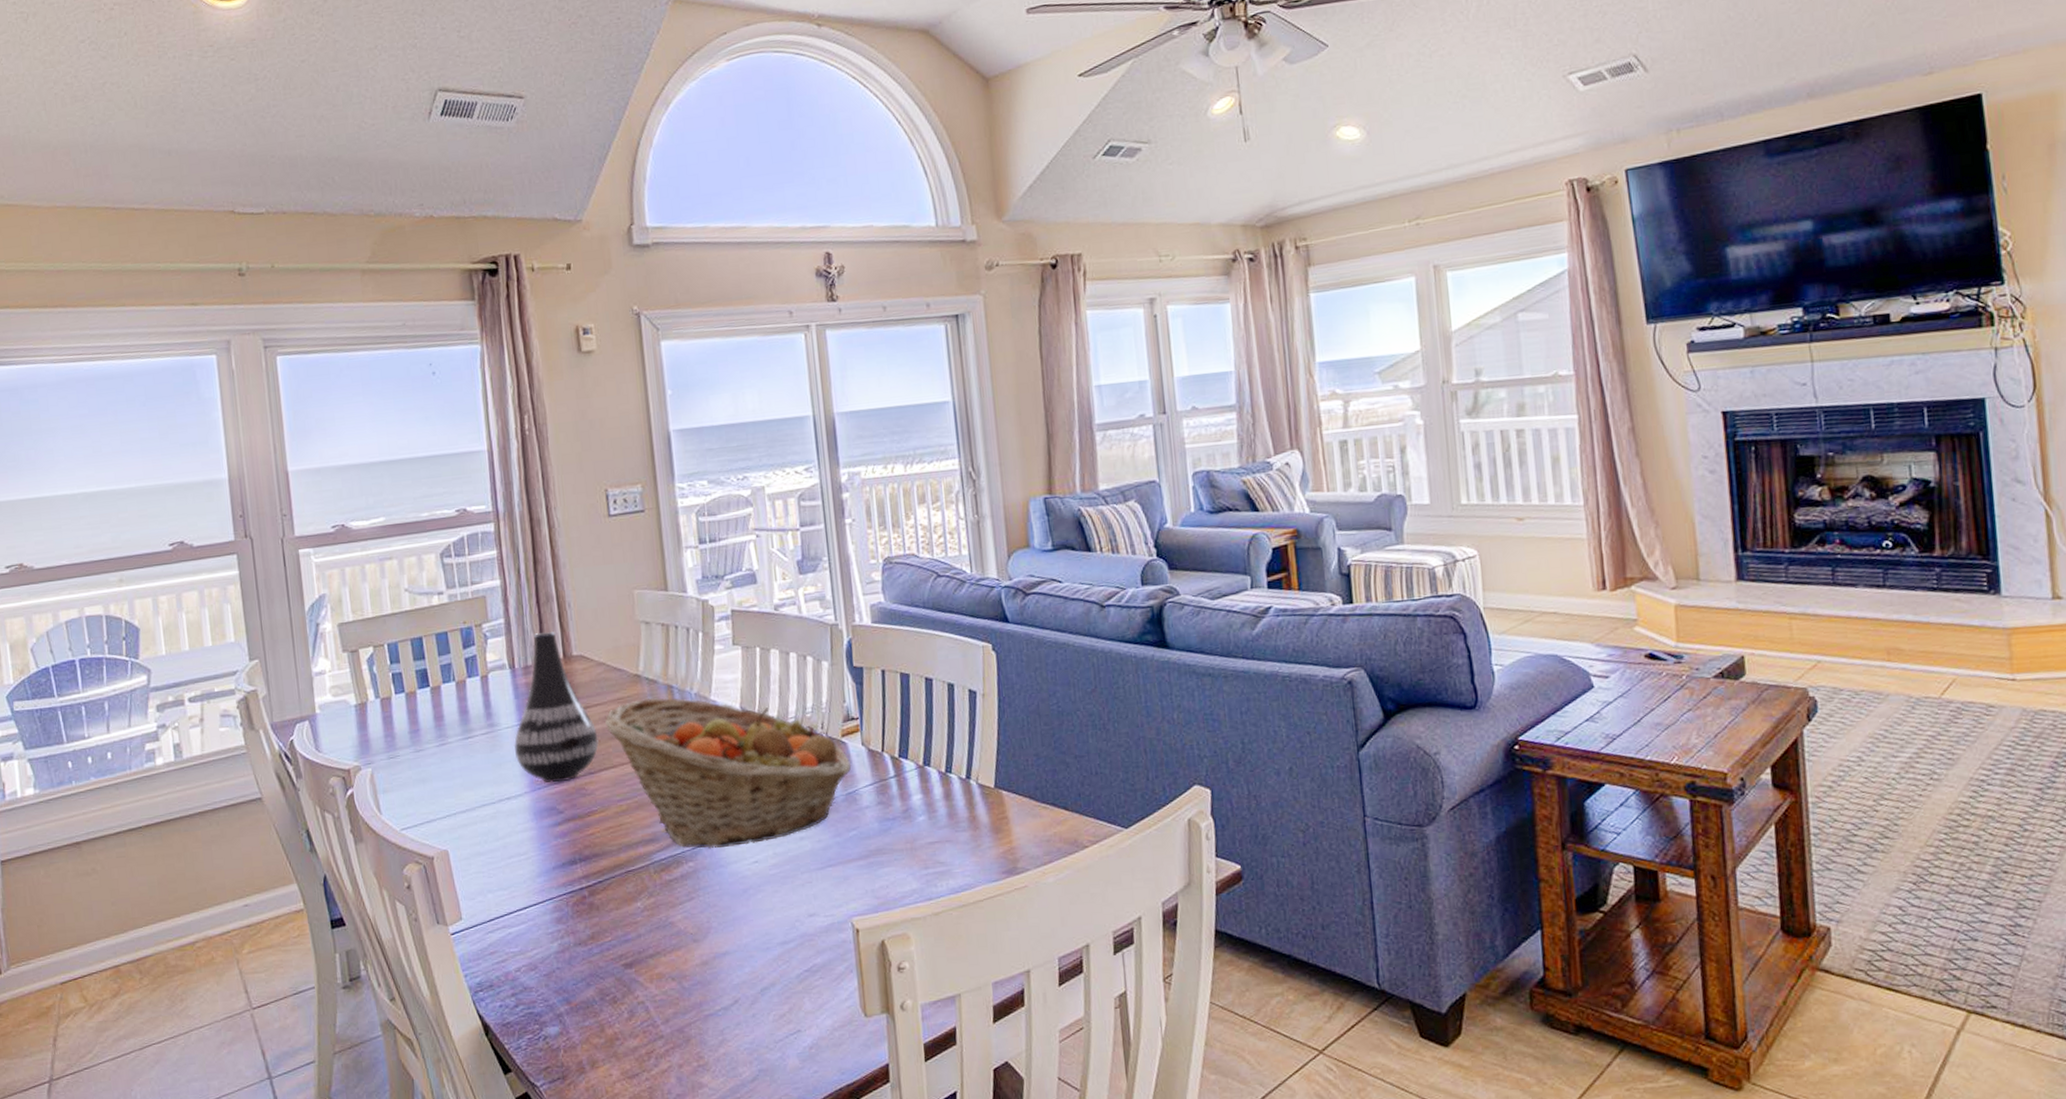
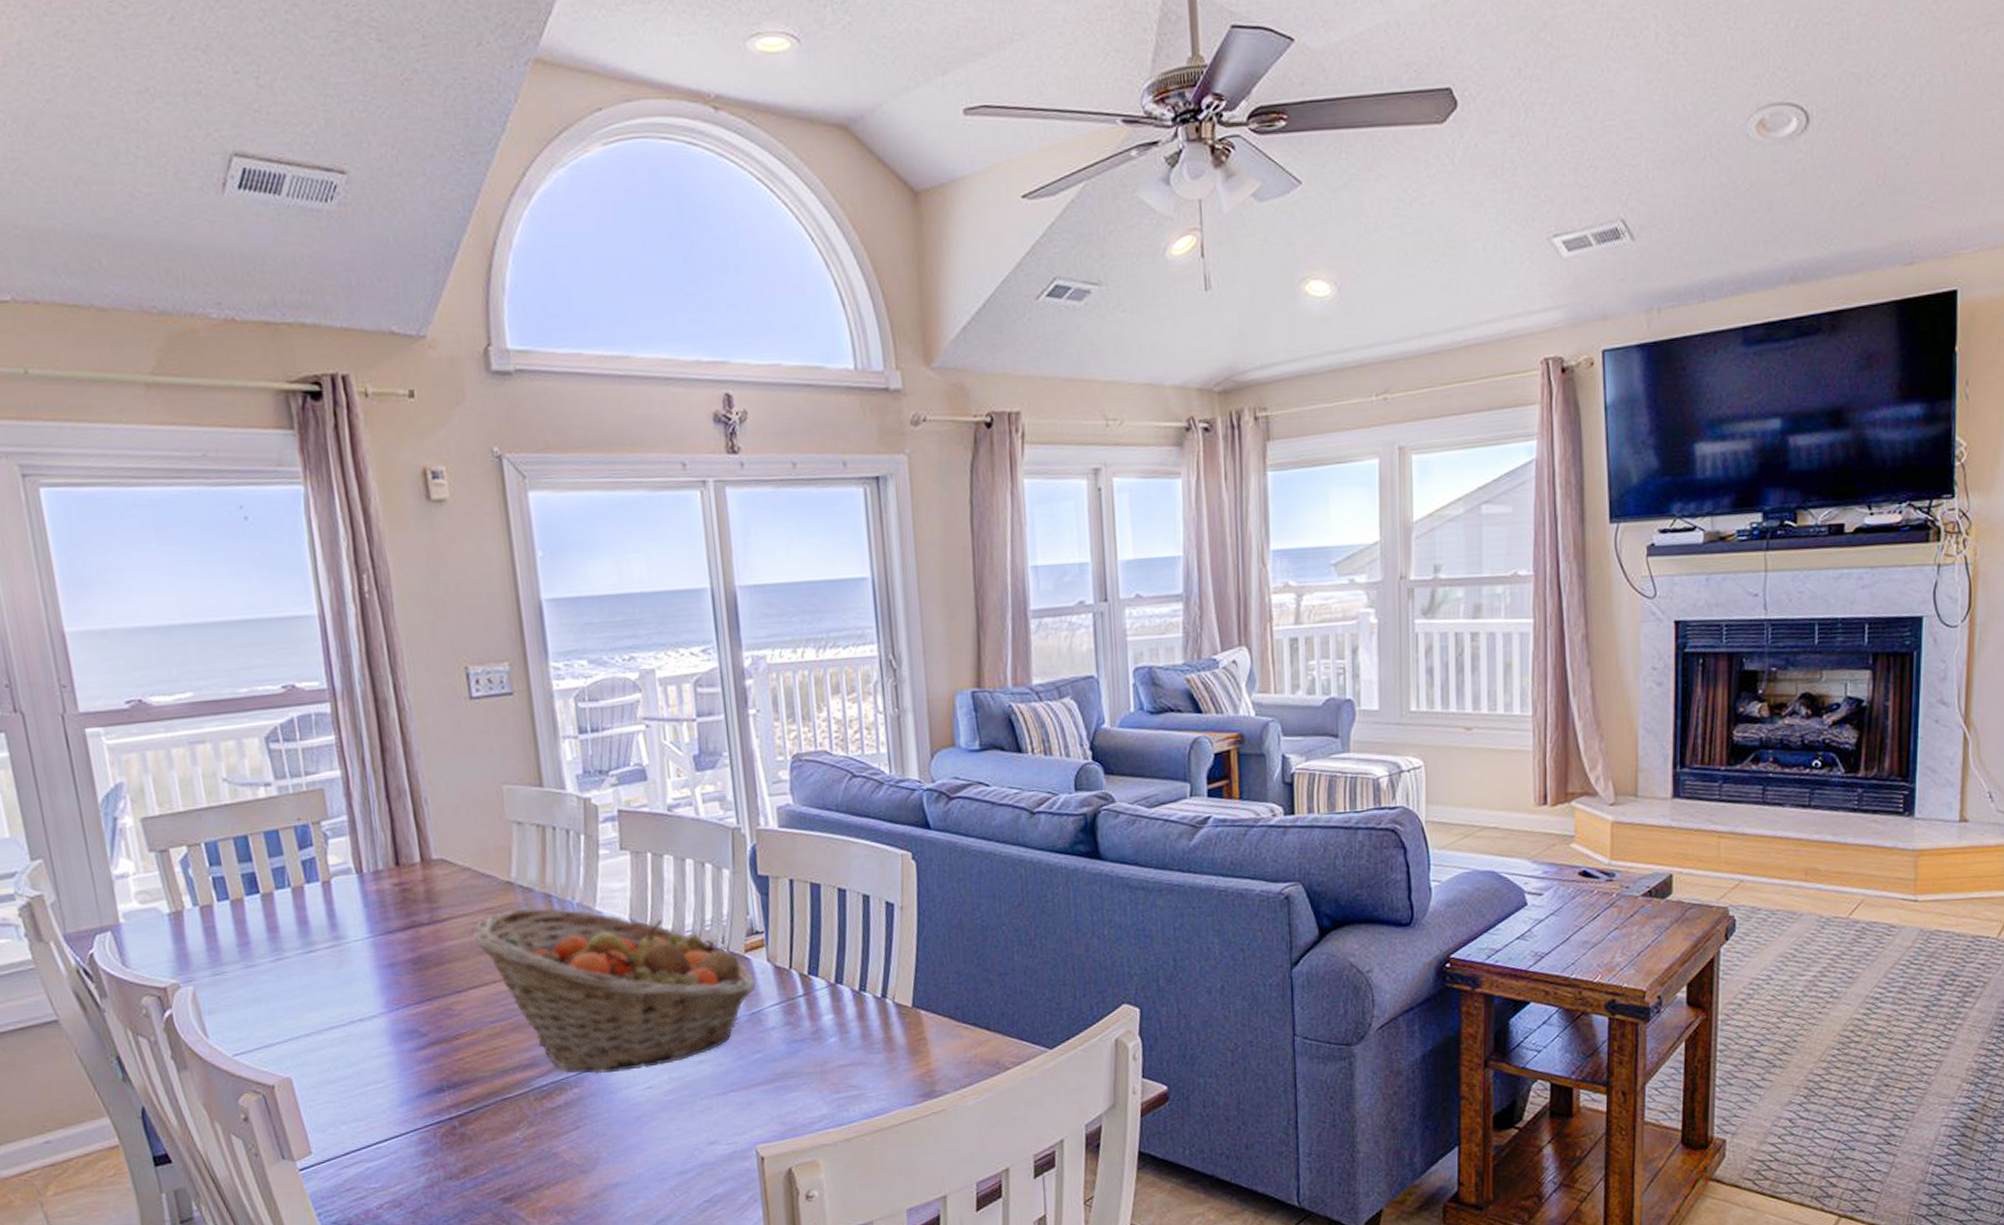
vase: present [513,632,599,783] -> none [364,832,466,1003]

